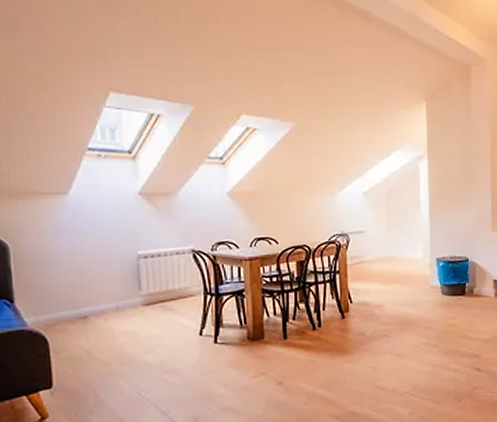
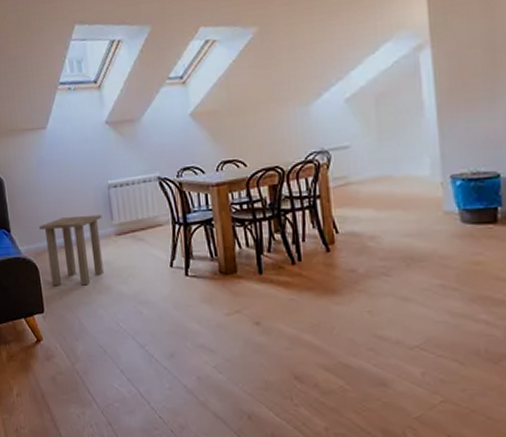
side table: none [51,284,129,359] -> present [38,214,104,286]

